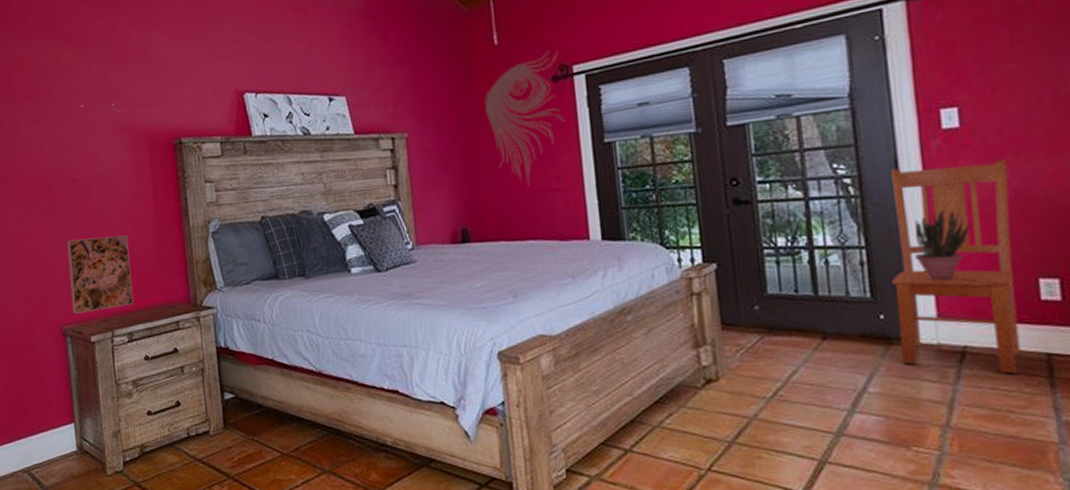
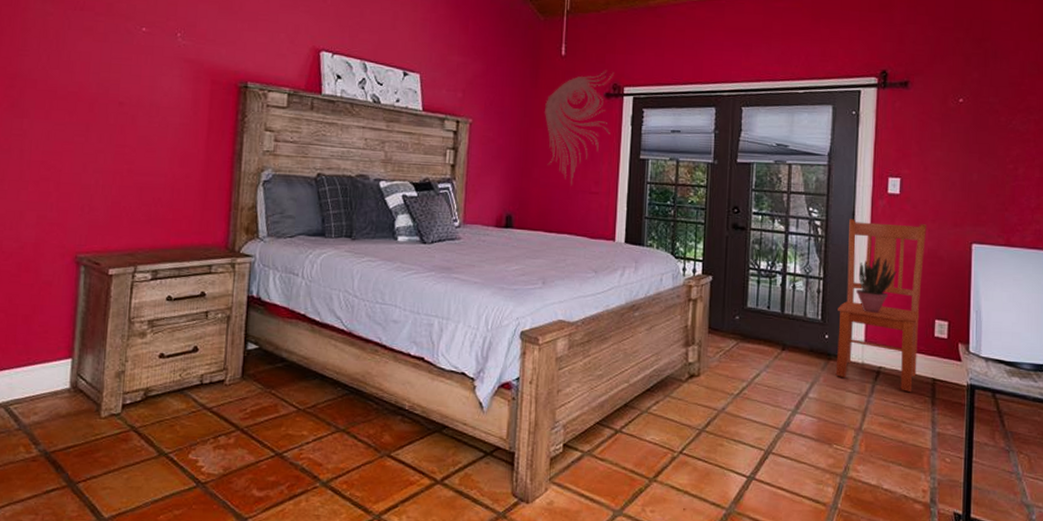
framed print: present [67,234,134,314] -> none [92,165,171,244]

